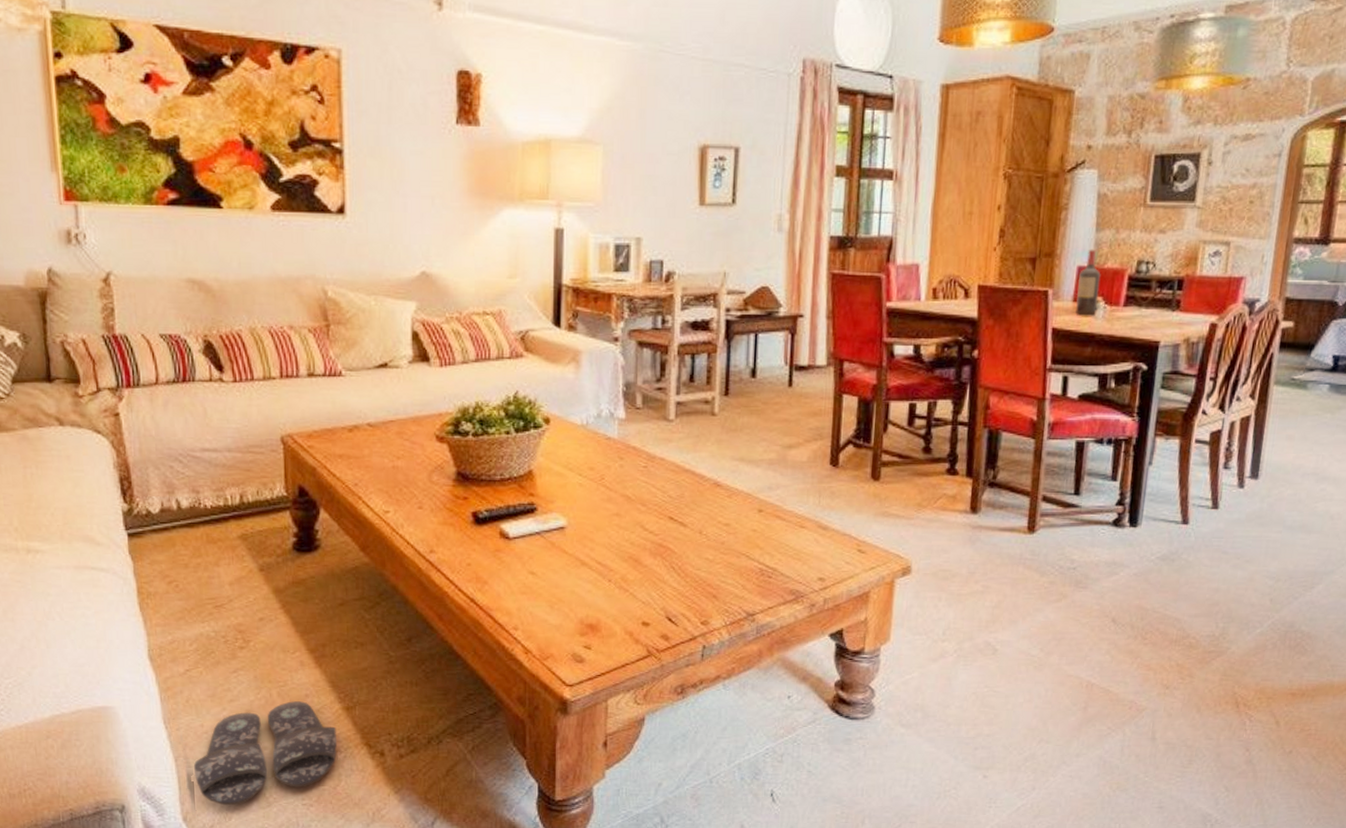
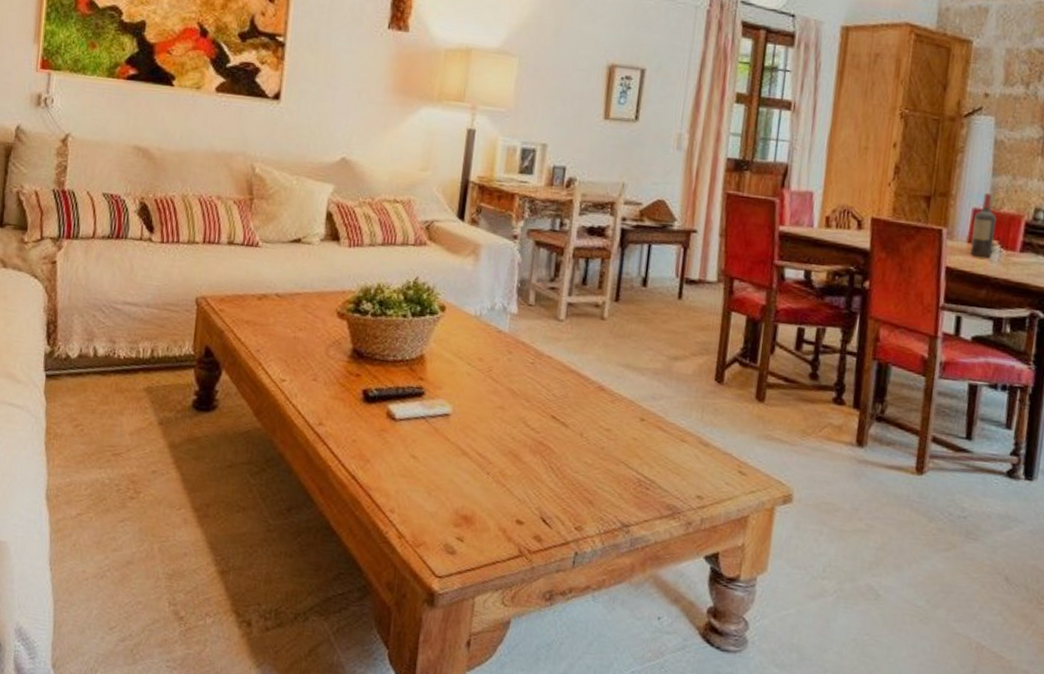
slippers: present [193,701,338,806] -> none [69,558,209,658]

